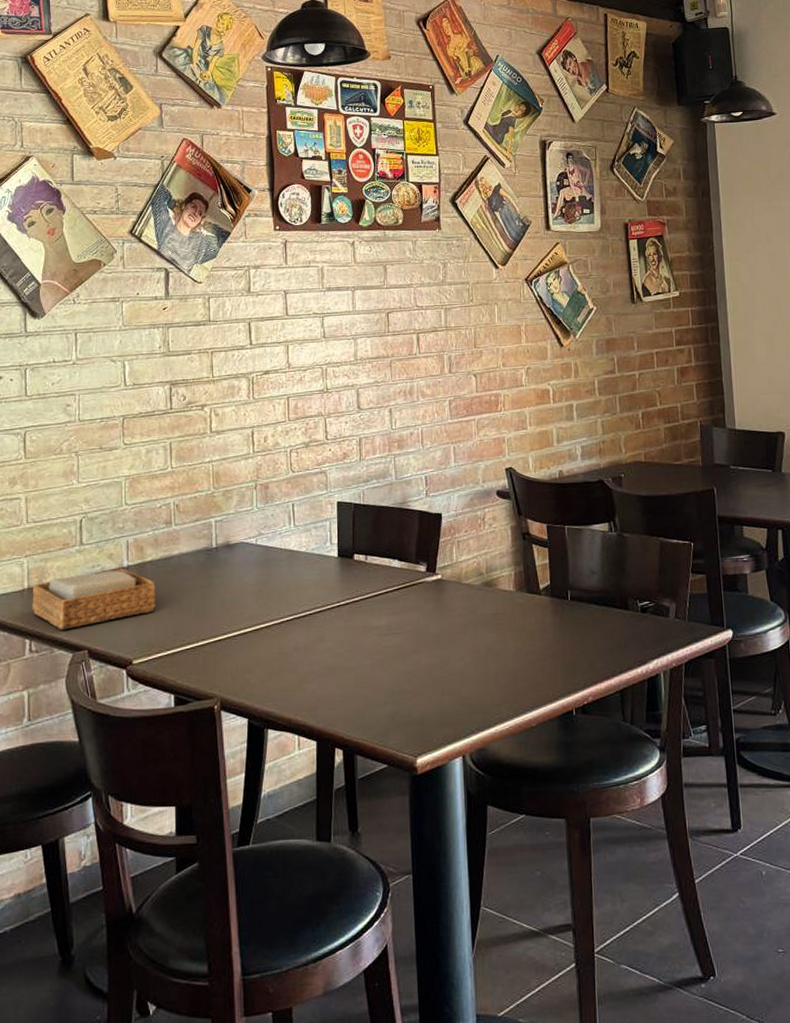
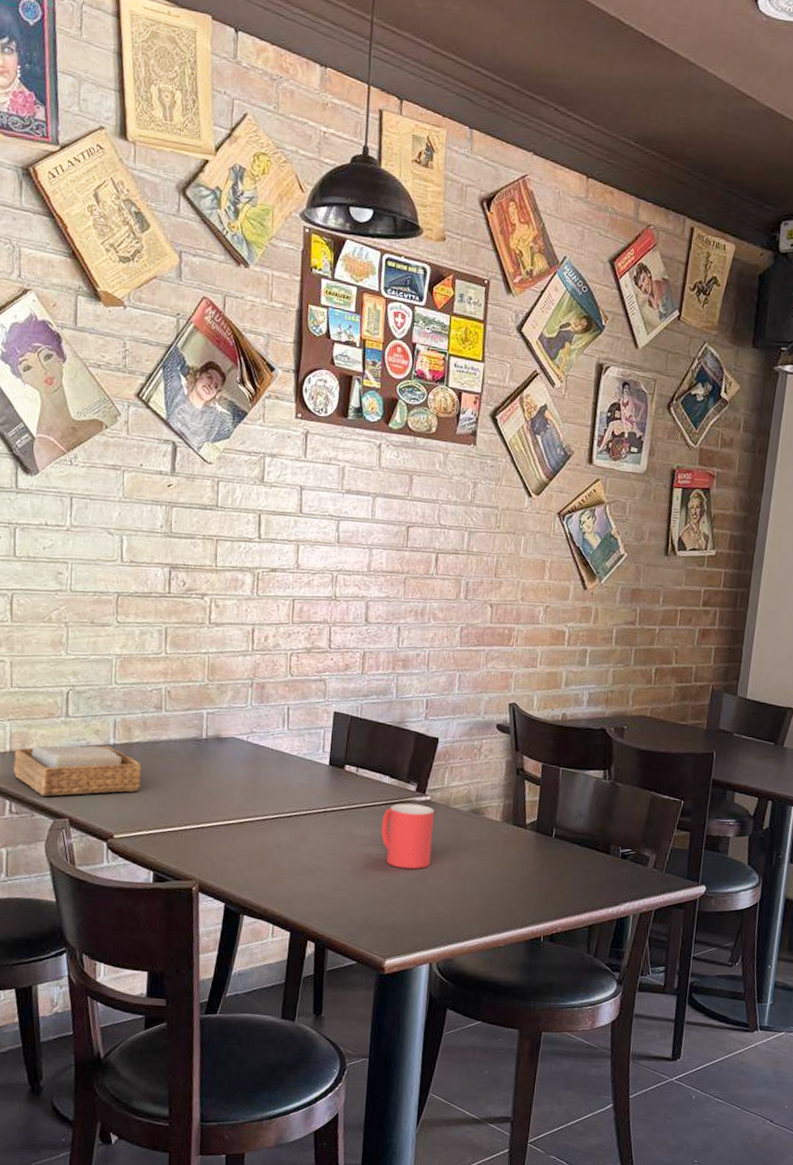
mug: none [396,585,450,655] -> present [381,803,435,869]

